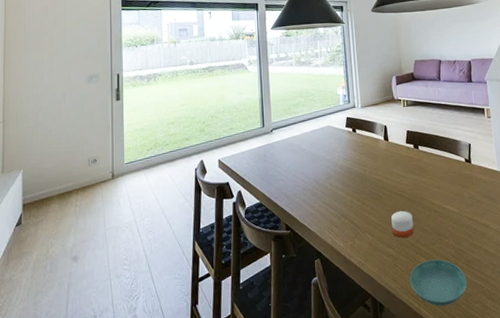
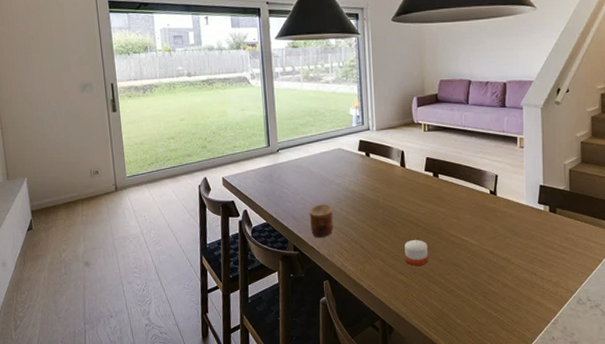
cup: none [300,180,324,215] -> present [309,204,334,238]
saucer: present [410,259,467,307] -> none [421,289,482,333]

